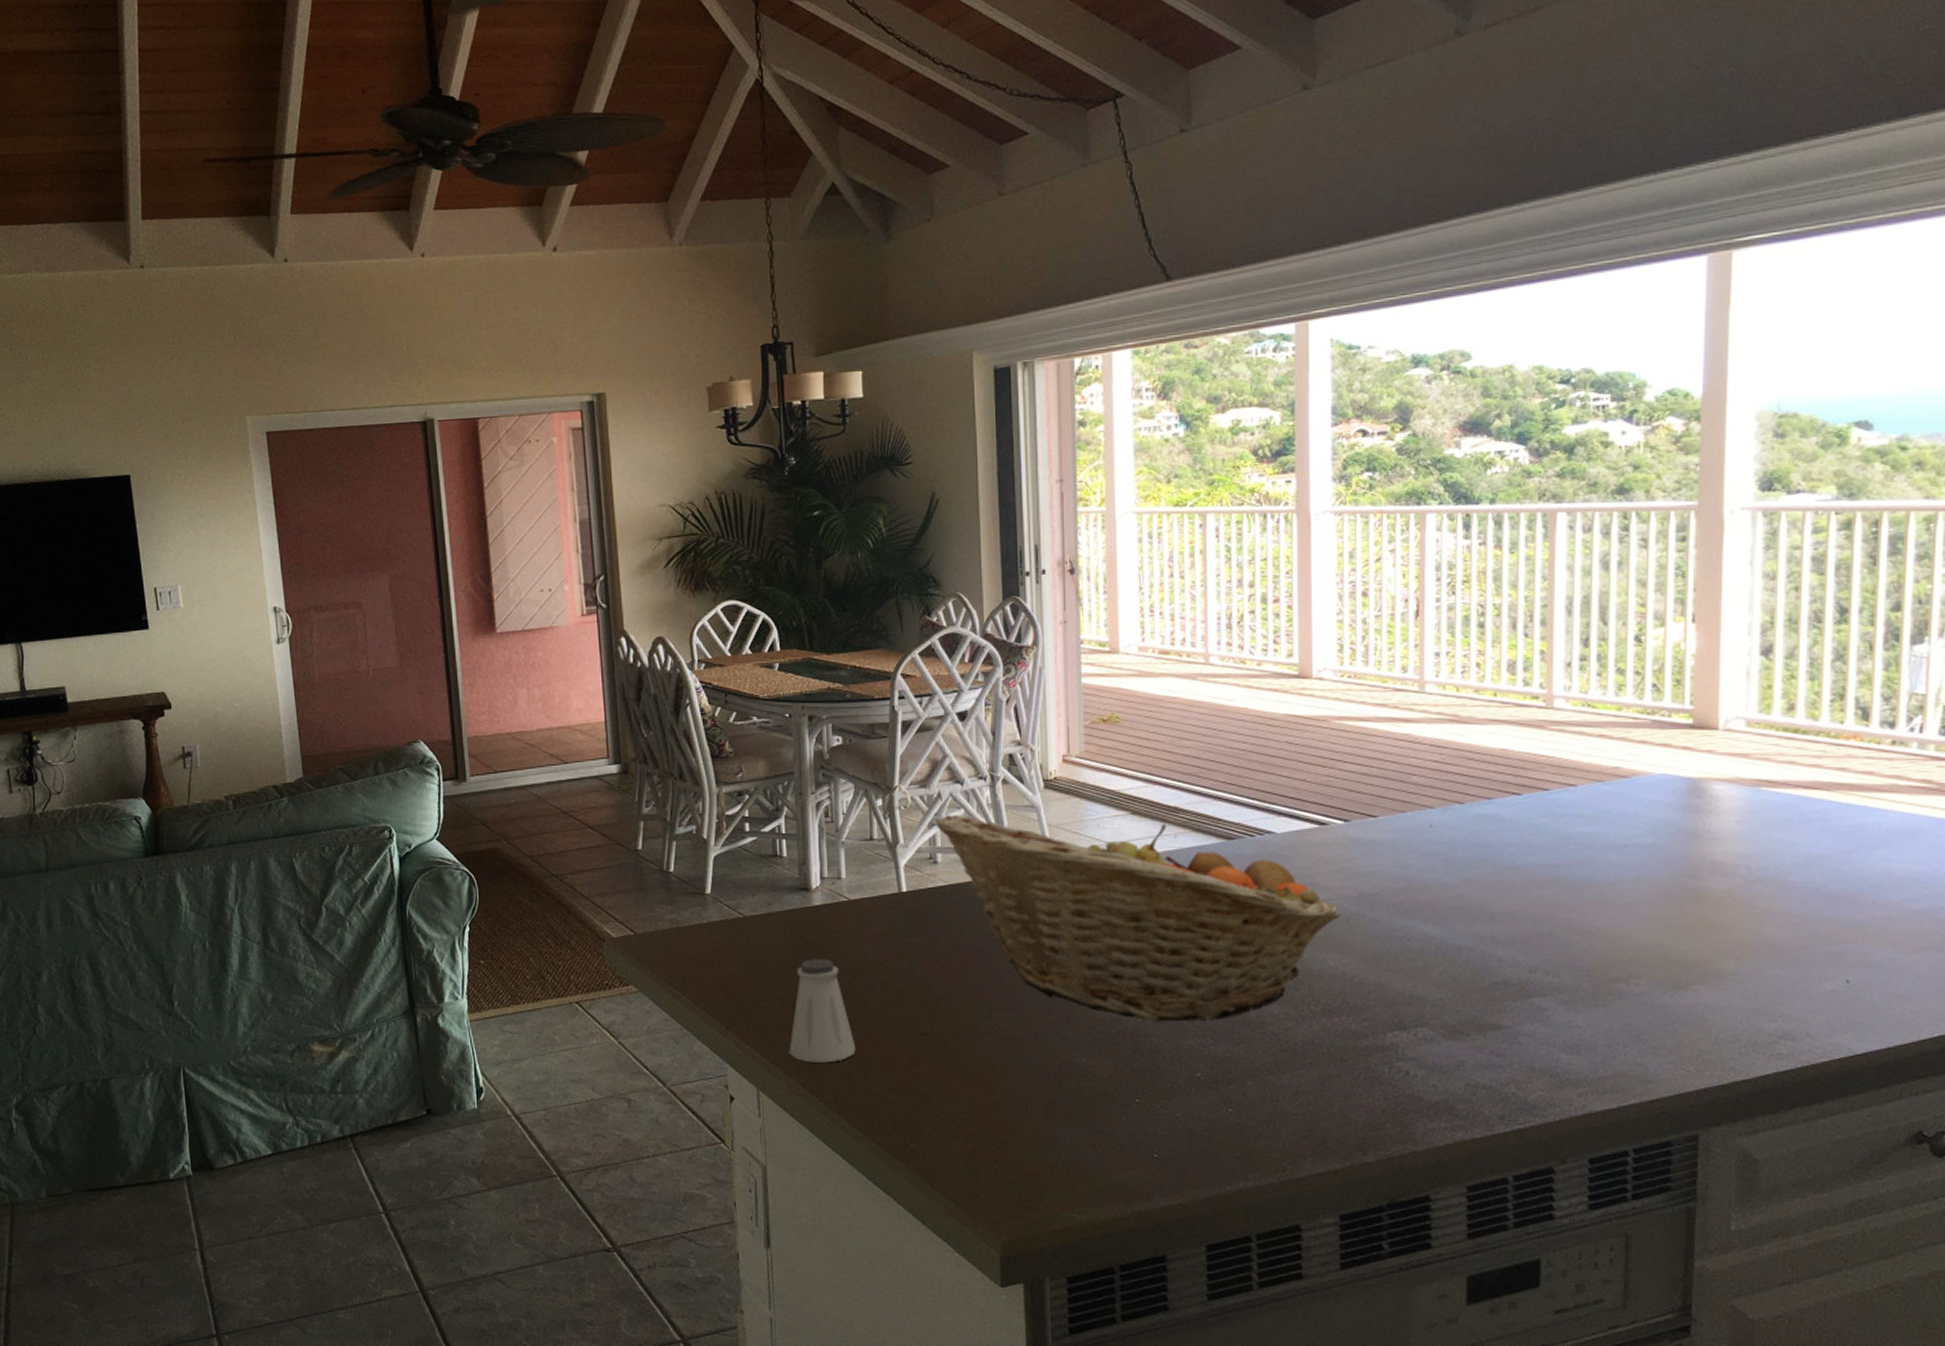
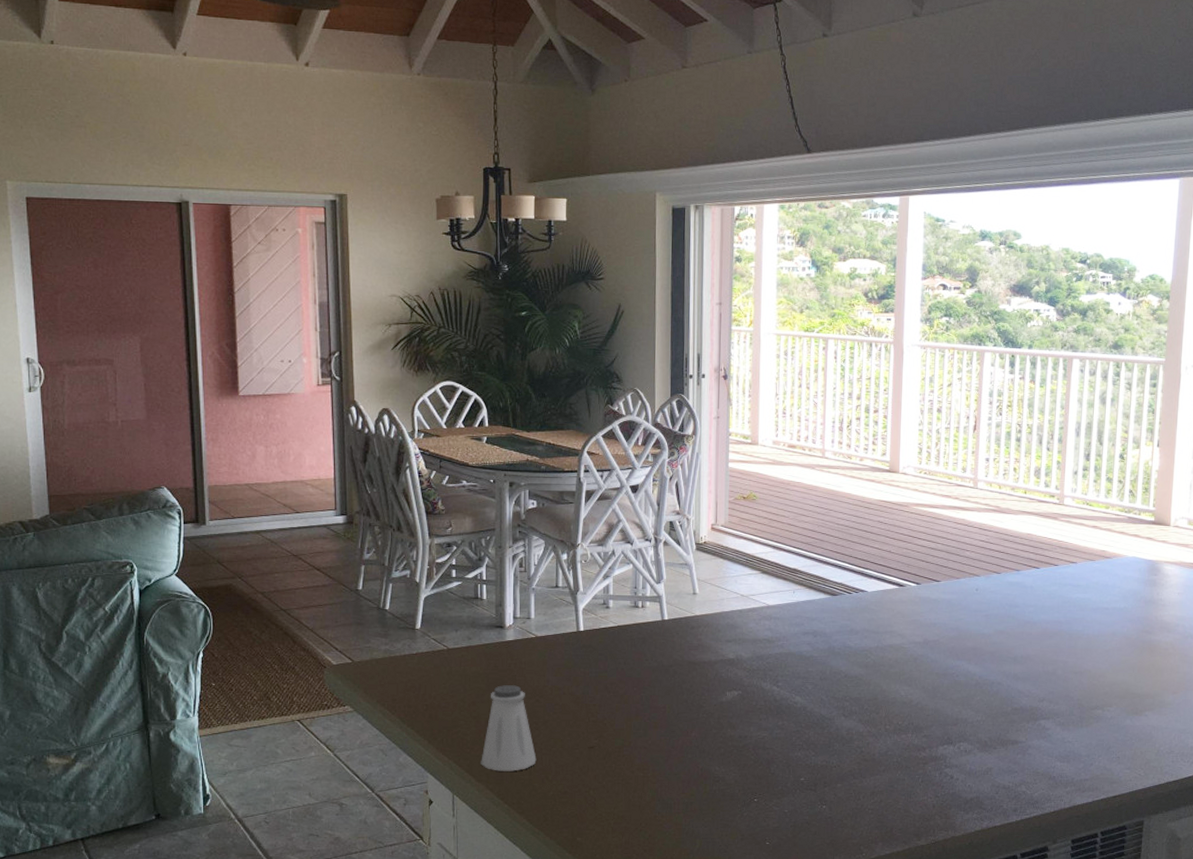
fruit basket: present [934,814,1341,1022] -> none [608,568,911,738]

